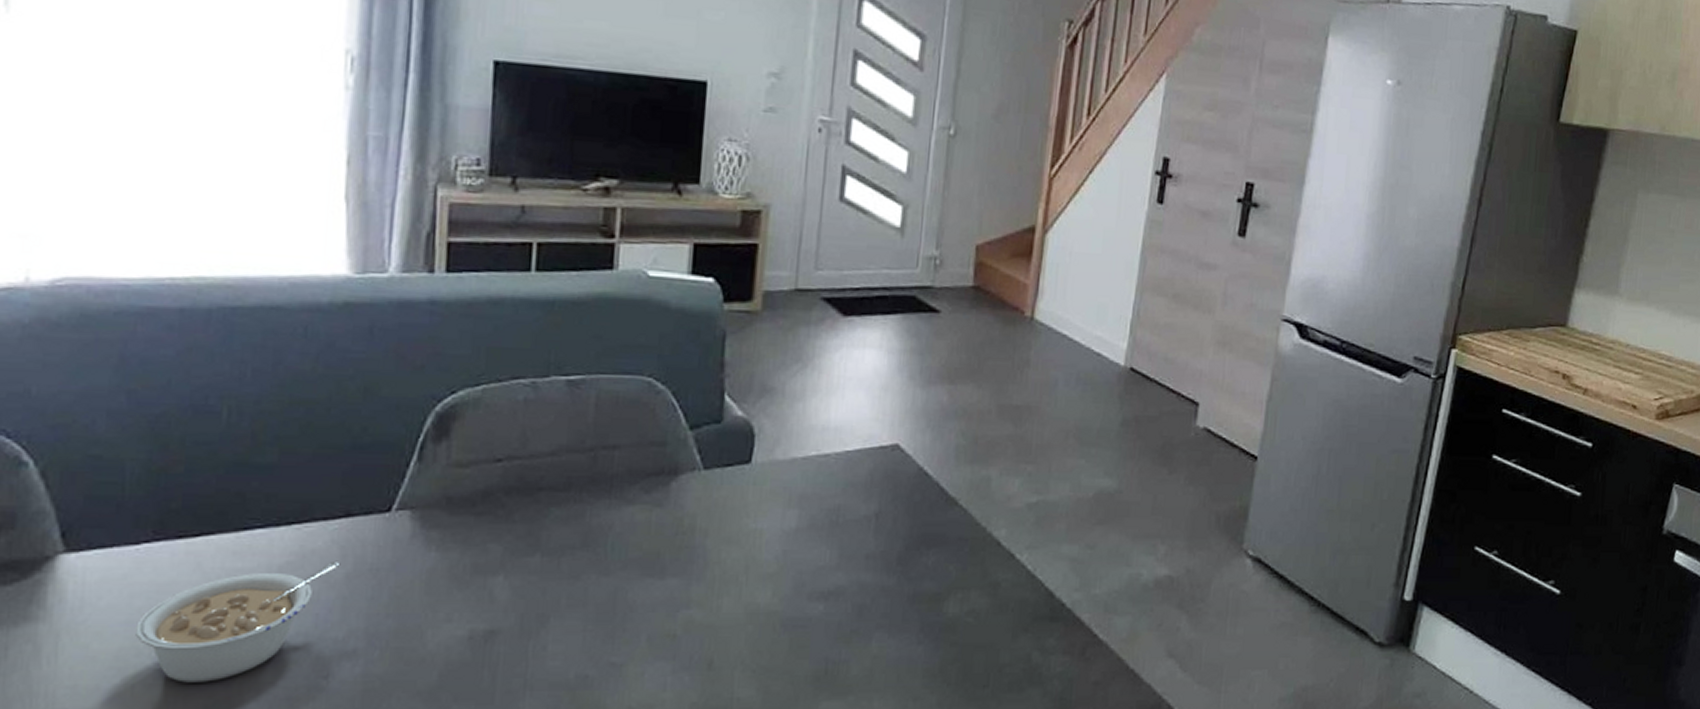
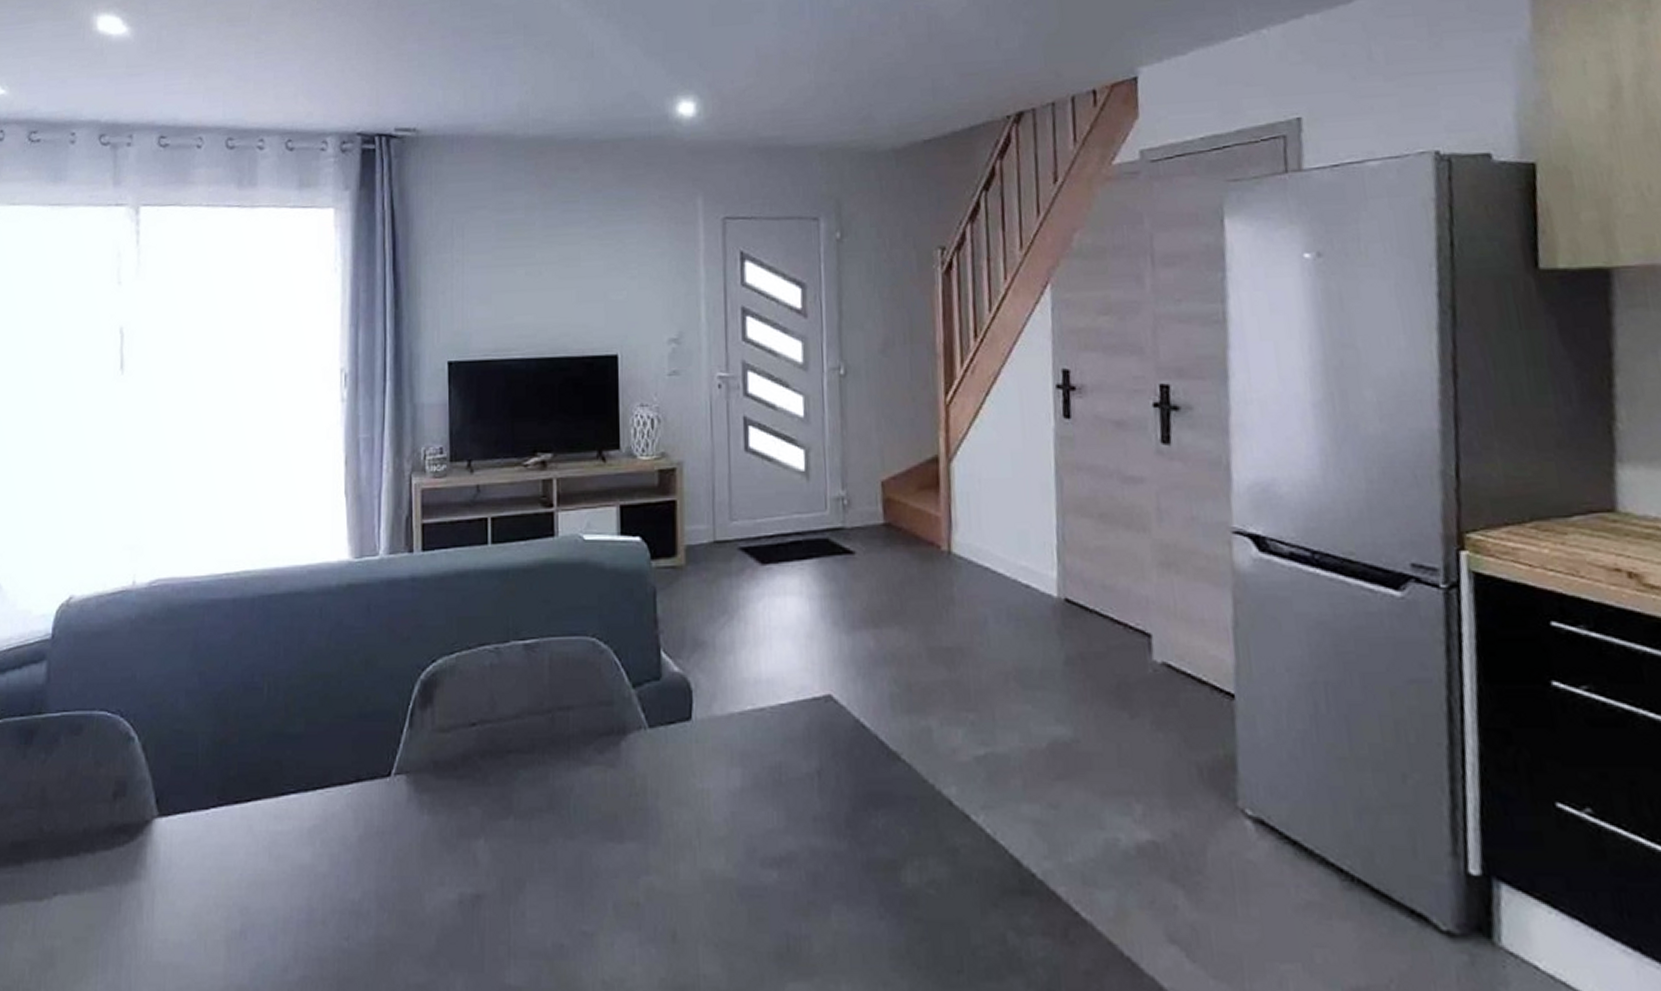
legume: present [135,560,339,683] -> none [207,824,353,940]

